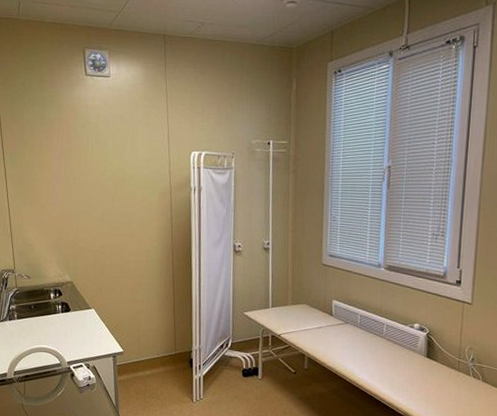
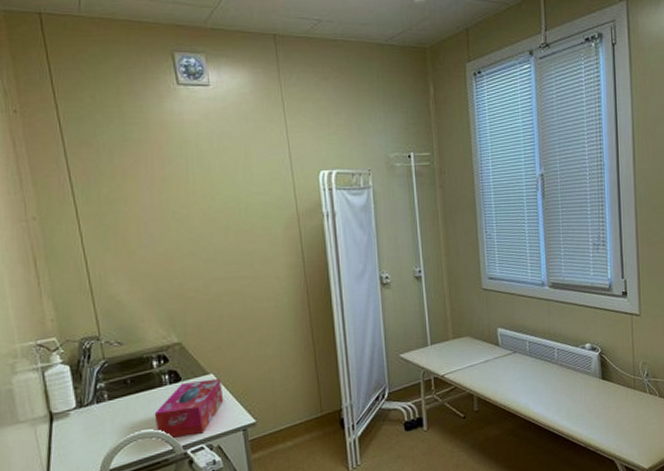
tissue box: none [49,313,101,355] -> present [154,378,224,438]

